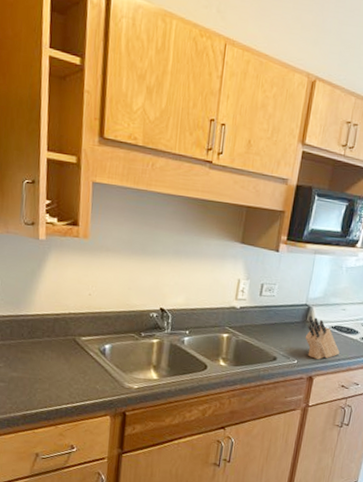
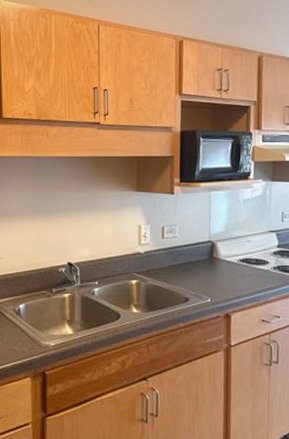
knife block: present [305,315,340,359] -> none [214,251,253,295]

